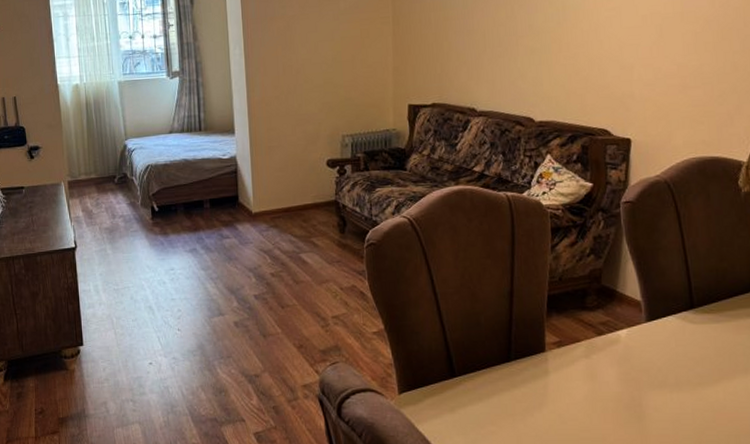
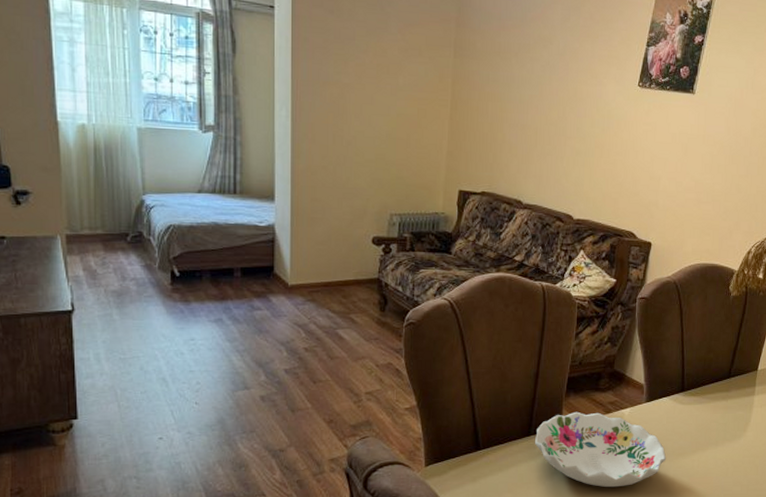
decorative bowl: none [516,333,681,423] -> present [534,411,667,488]

